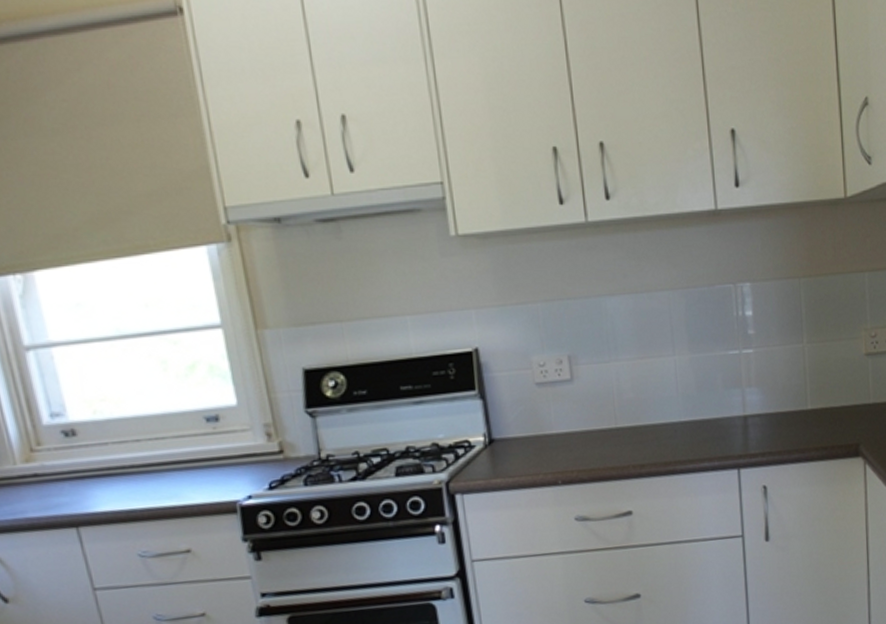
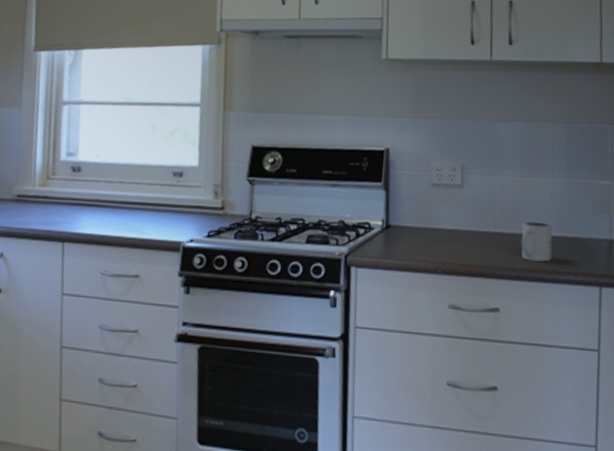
mug: none [646,407,684,454] -> present [521,221,553,262]

